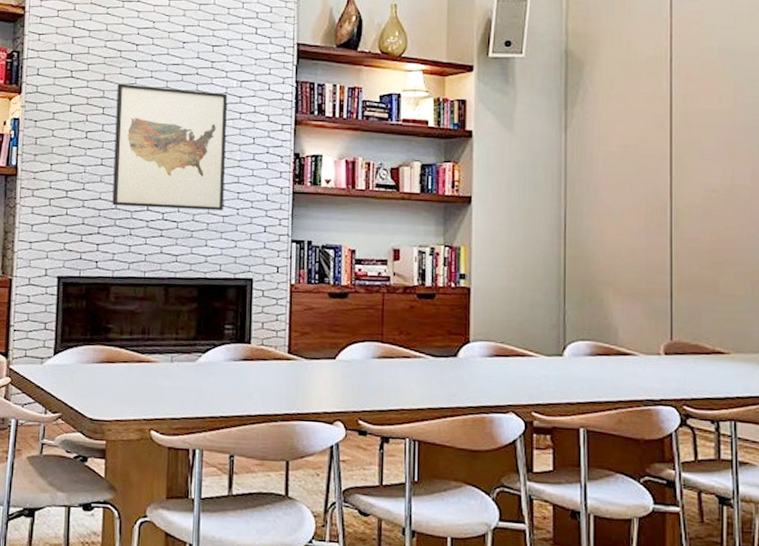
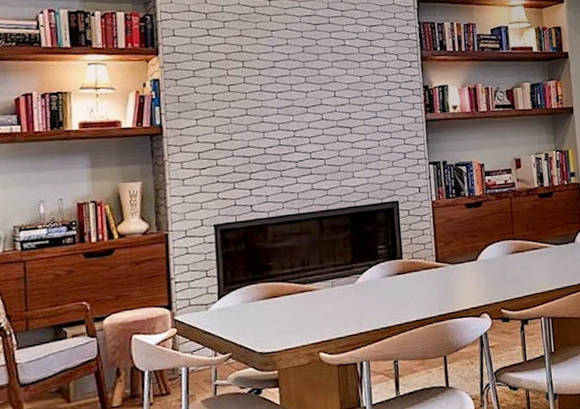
wall art: present [112,84,227,210] -> none [254,37,365,152]

